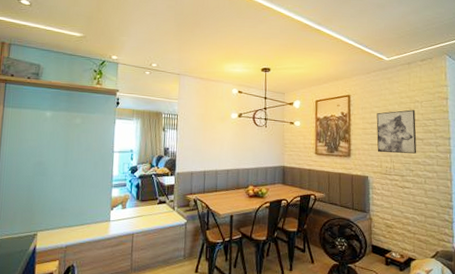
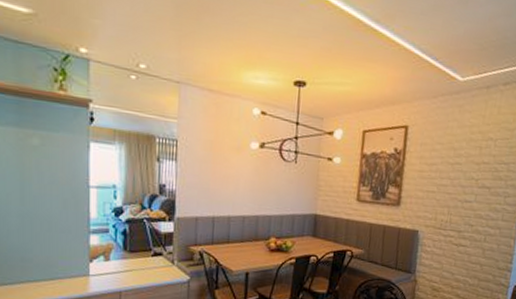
wall art: present [376,109,417,154] -> none [433,149,487,205]

